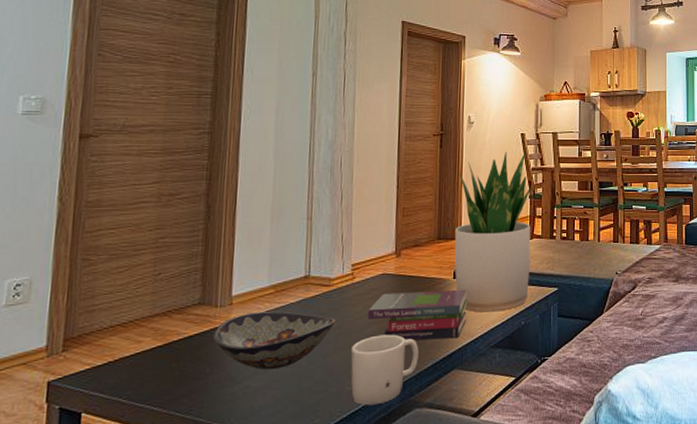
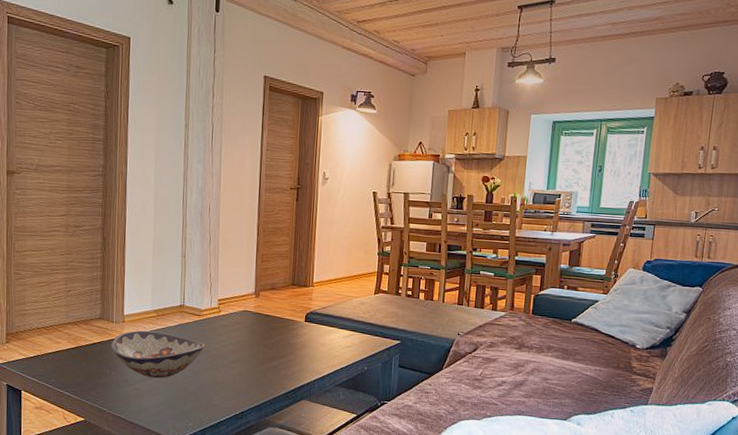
mug: present [350,334,419,406] -> none [217,362,274,419]
books: present [367,290,468,340] -> none [231,327,317,374]
planter: present [454,151,534,313] -> none [306,208,383,356]

